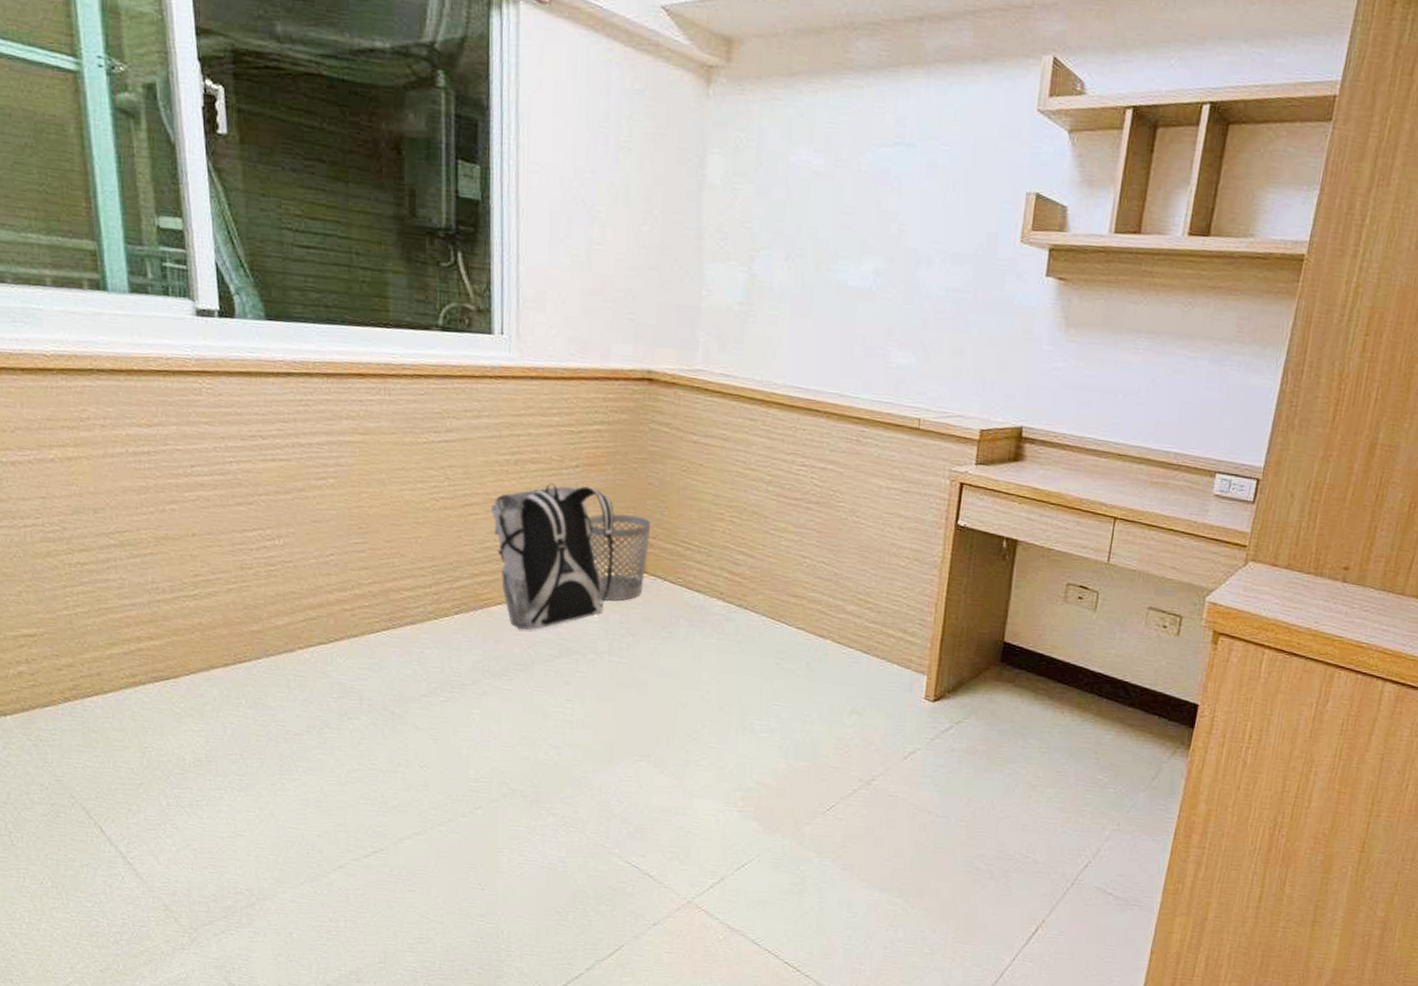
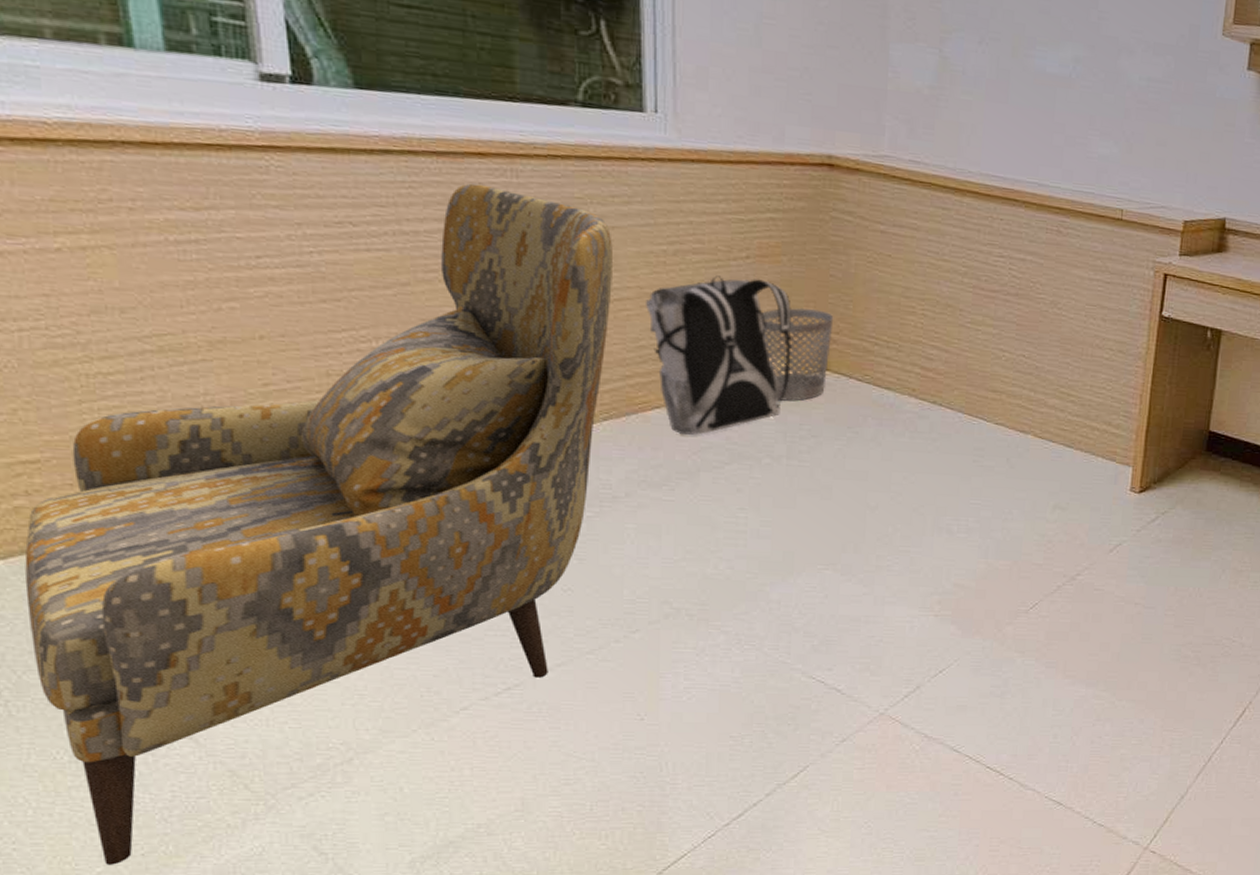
armchair: none [24,401,465,977] -> present [24,183,612,865]

